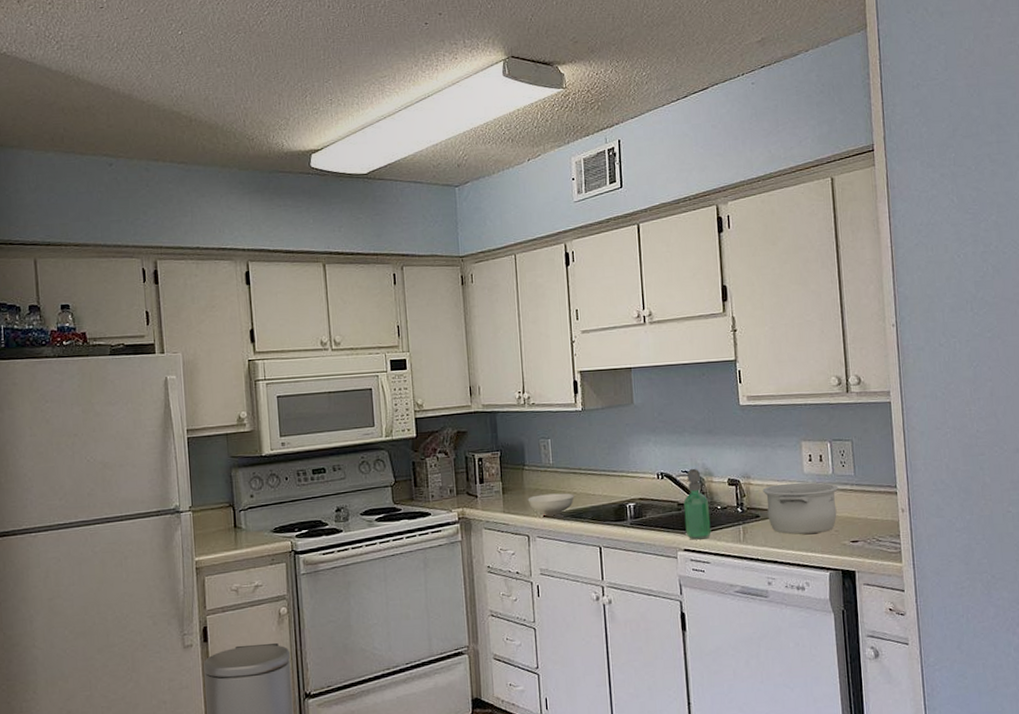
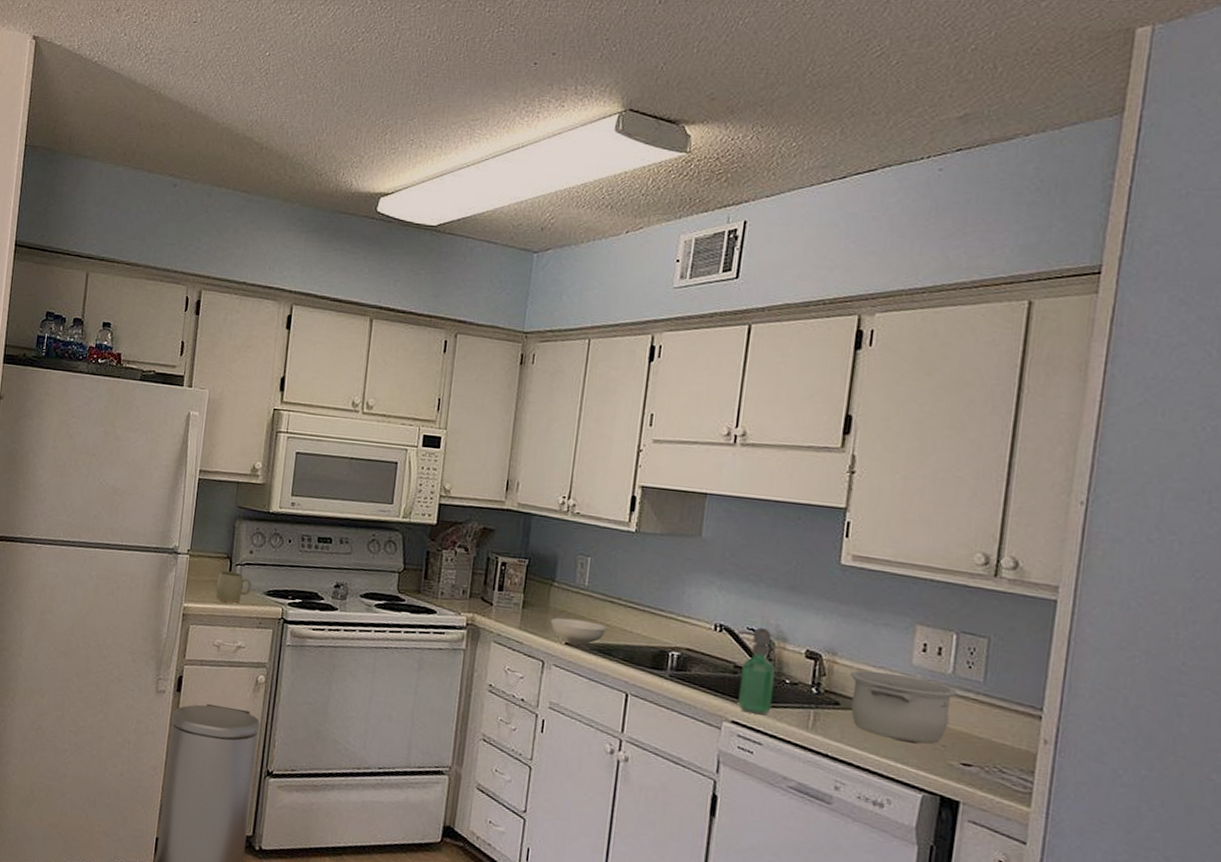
mug: none [224,517,258,547] -> present [216,570,252,603]

